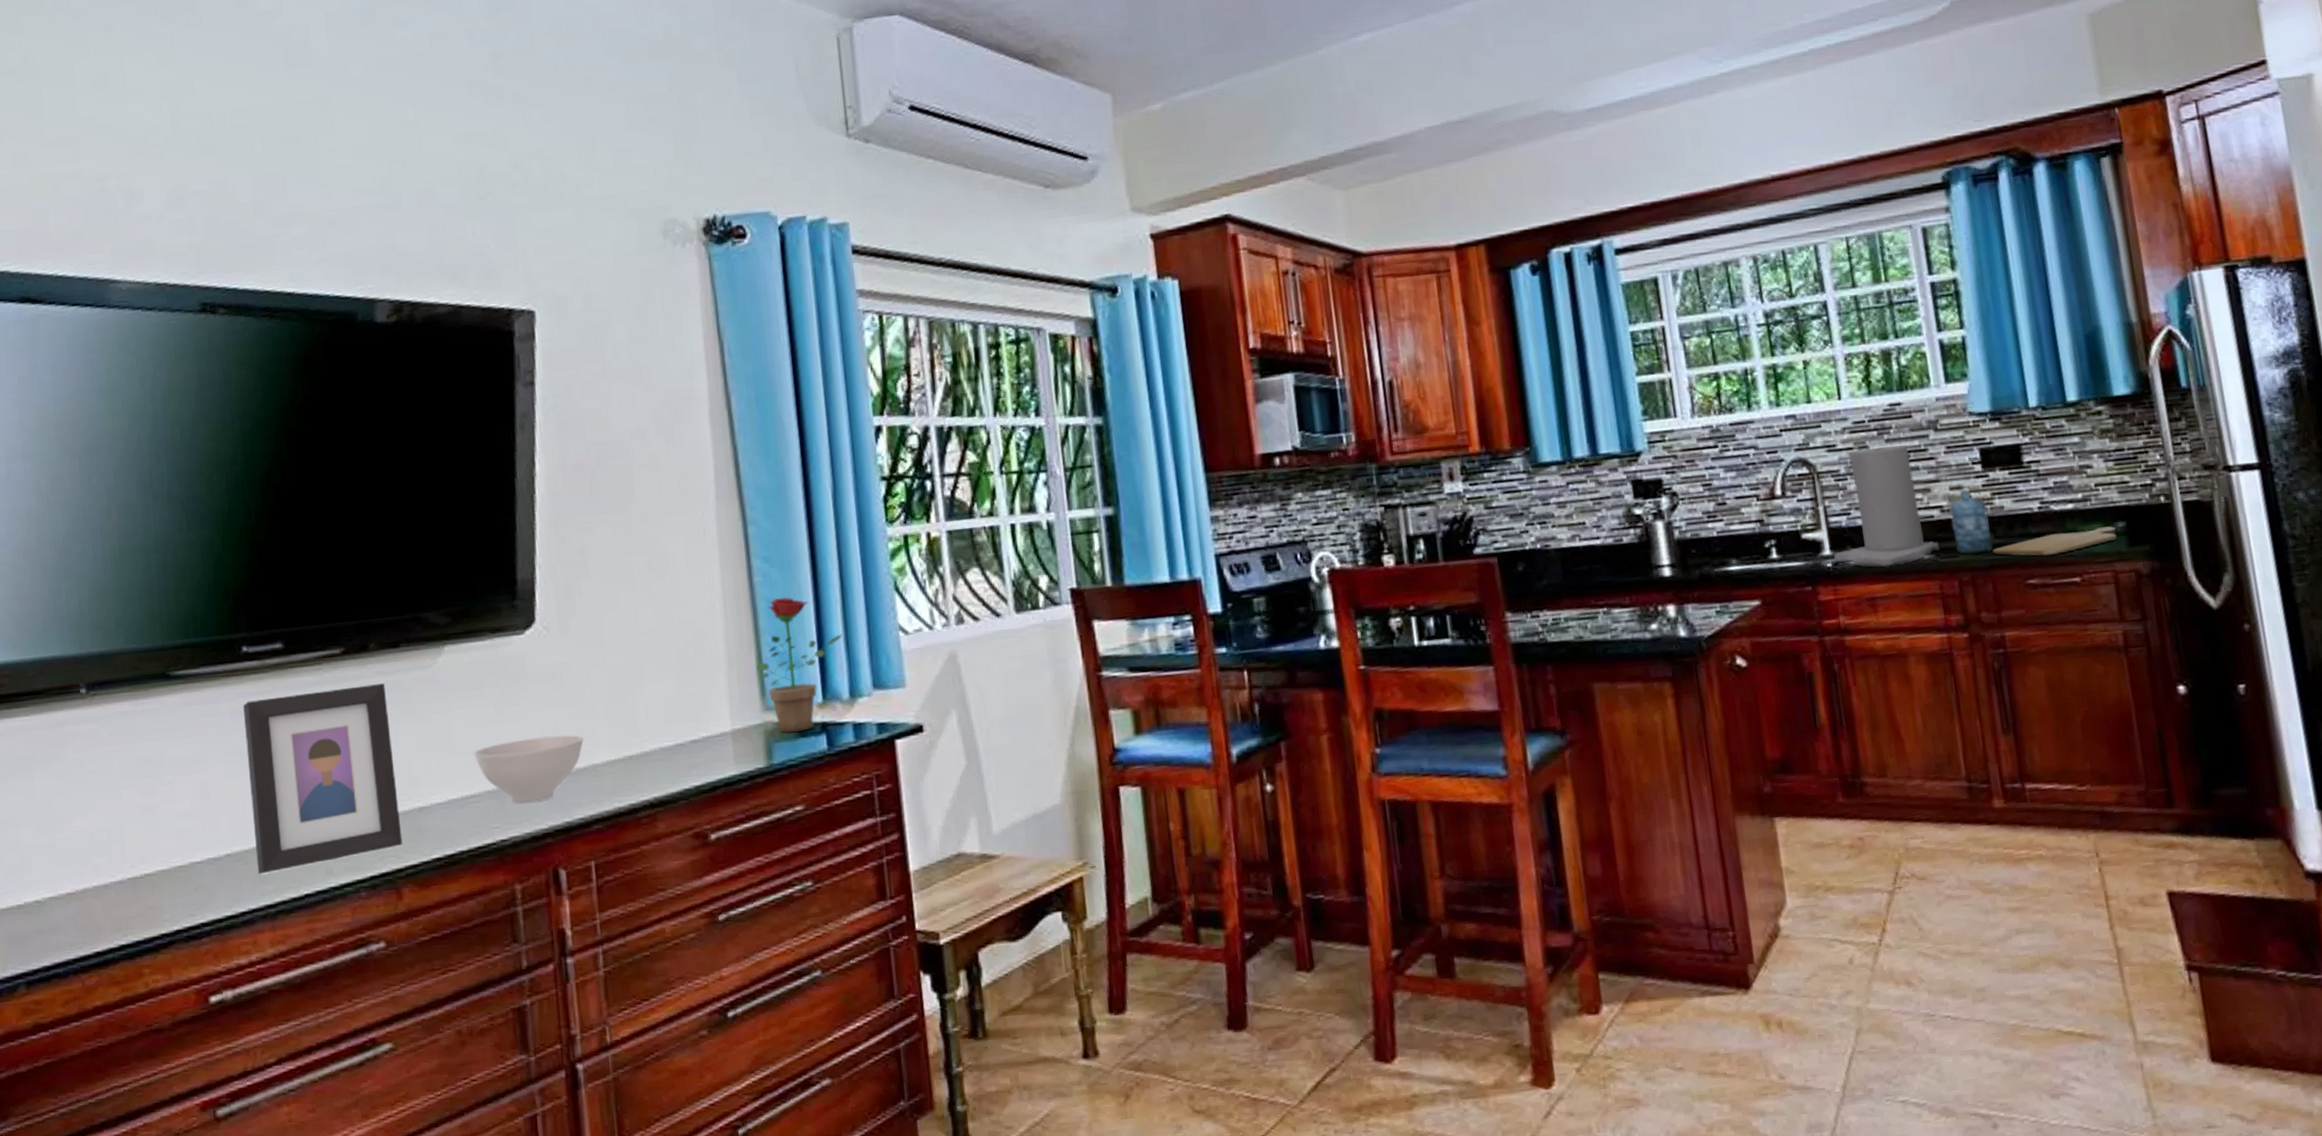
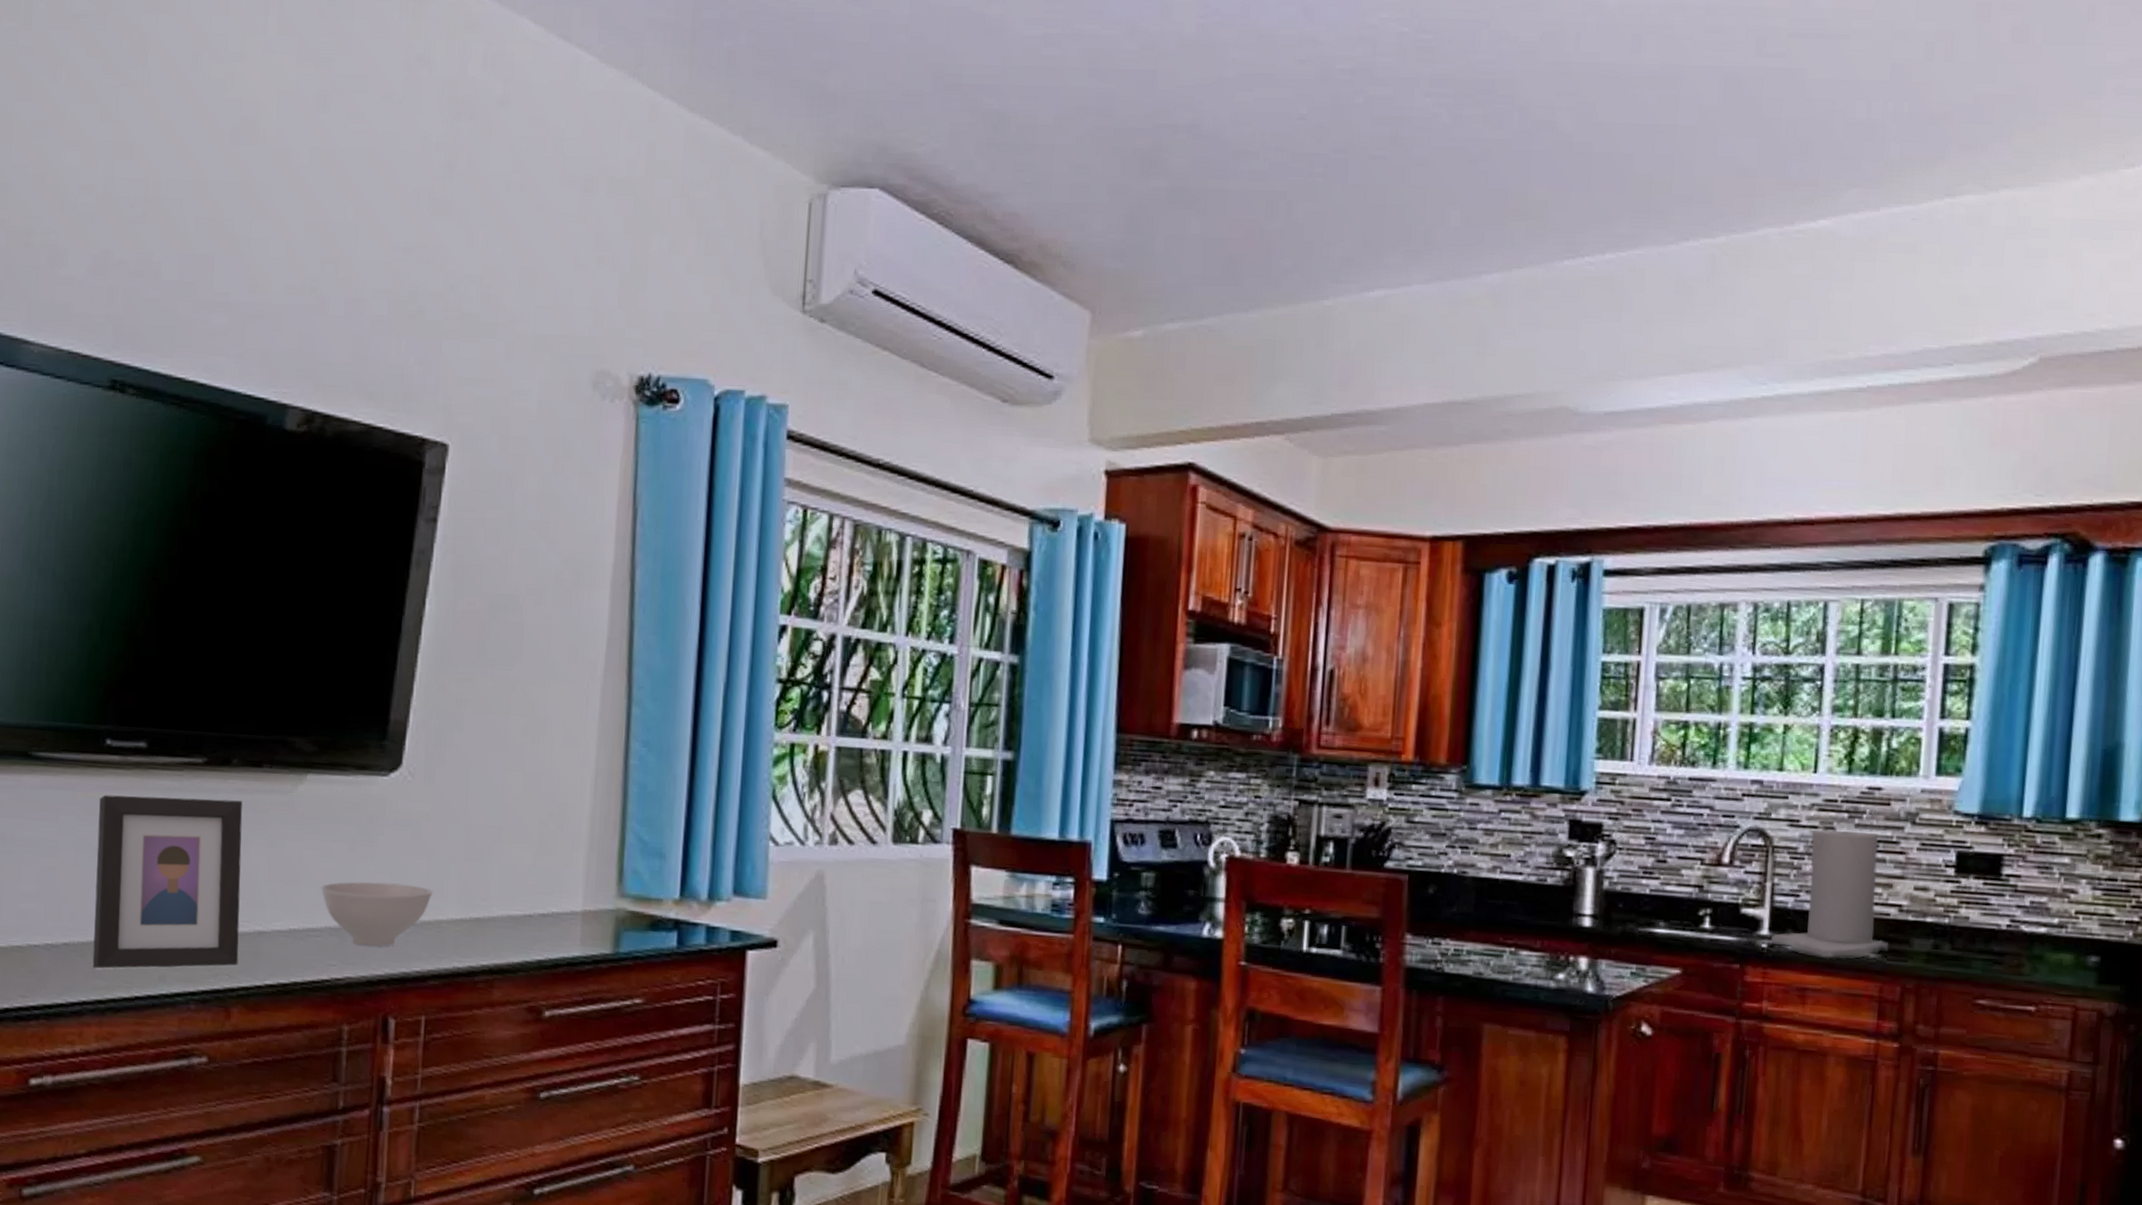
decorative plant: present [756,597,842,733] -> none [618,785,710,926]
canister: present [1949,490,1994,555] -> none [1906,892,1951,963]
chopping board: present [1993,526,2117,556] -> none [1946,955,2088,979]

